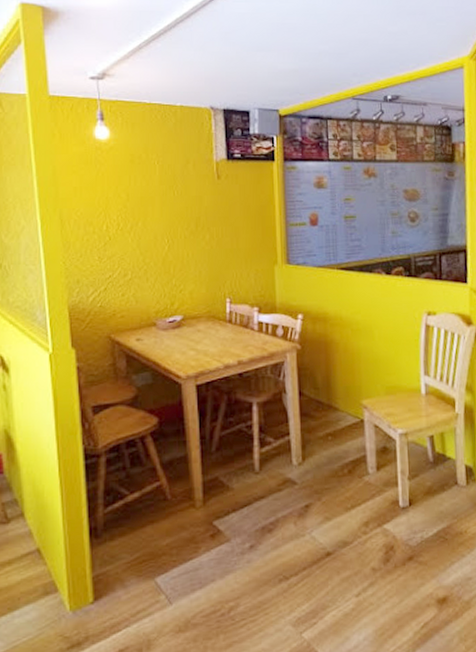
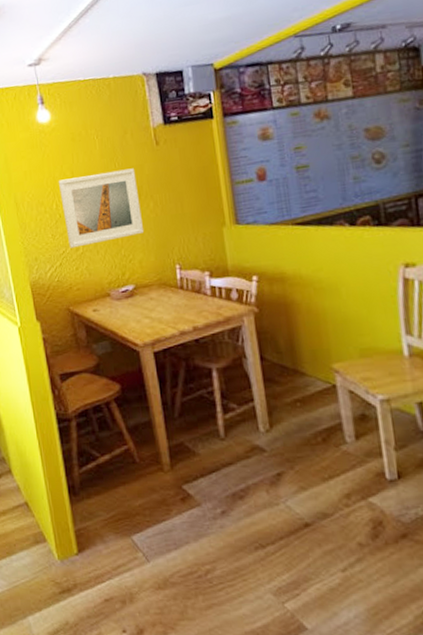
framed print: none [111,198,197,273] -> present [58,168,143,248]

